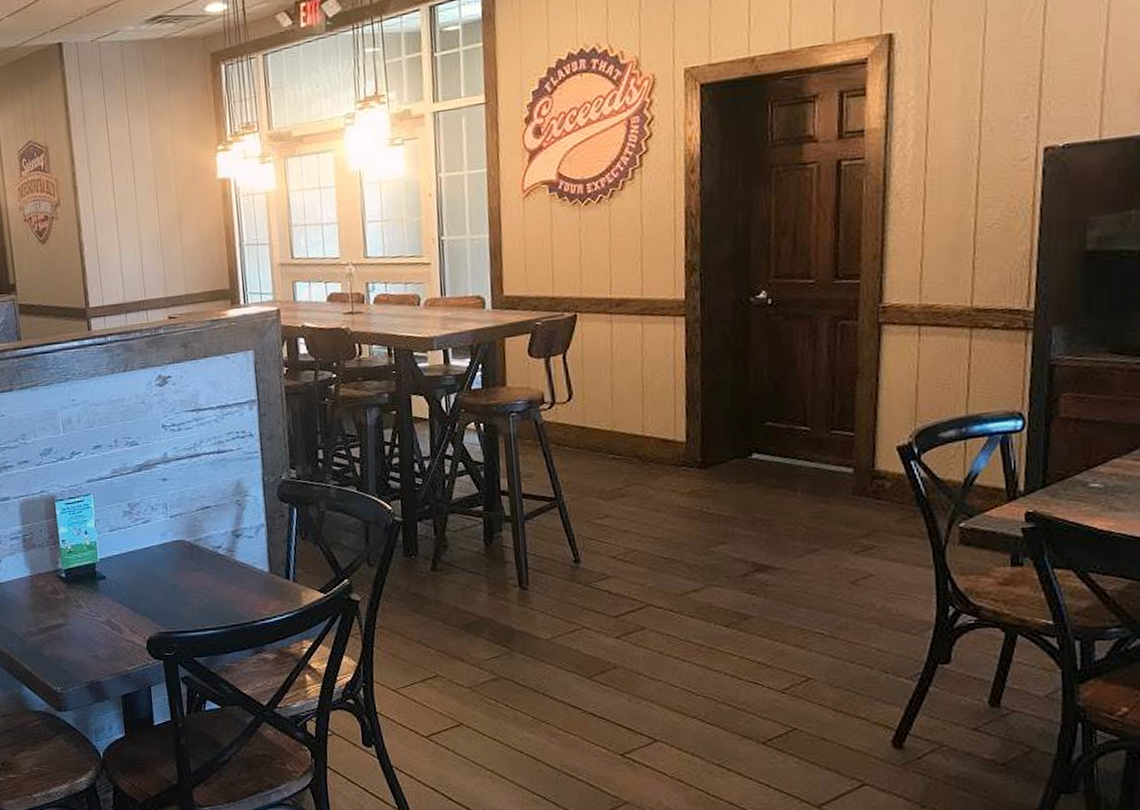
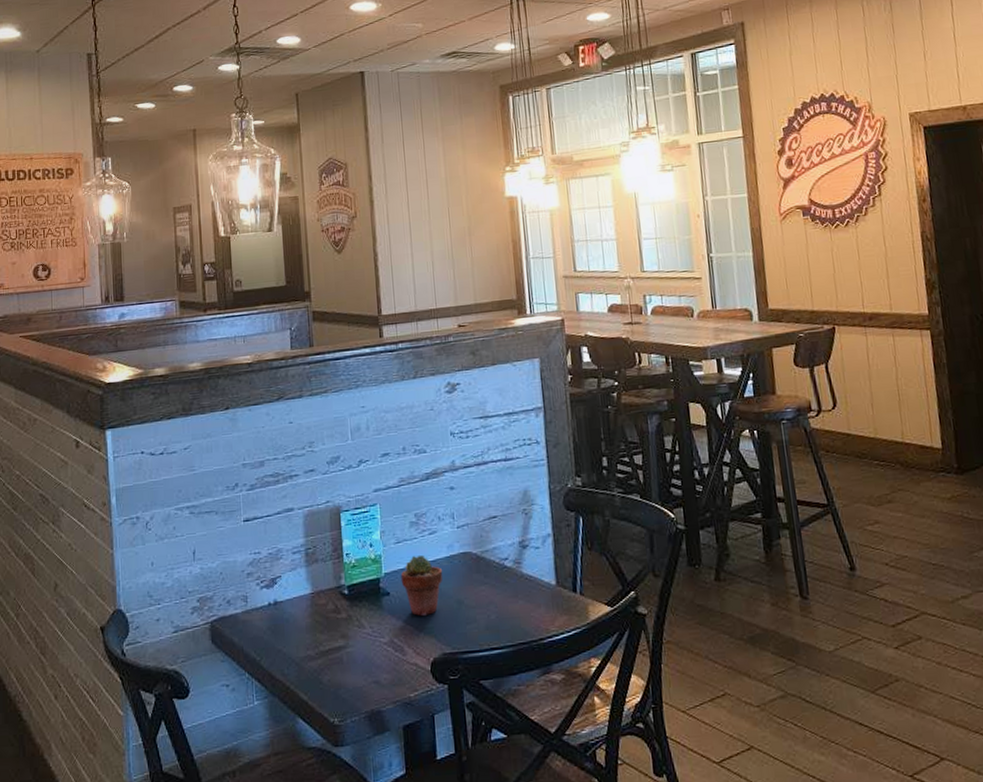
potted succulent: none [115,543,157,599] -> present [400,555,443,617]

